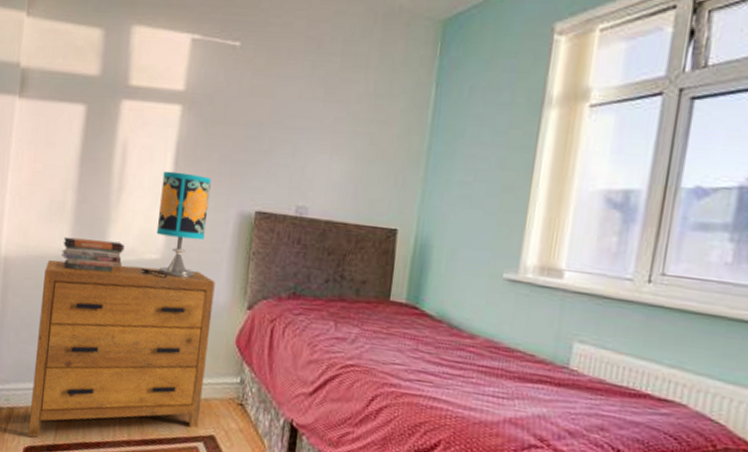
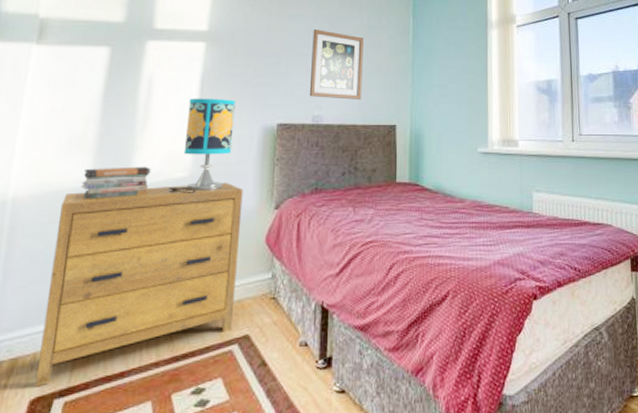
wall art: none [294,94,367,192] -> present [309,28,363,100]

